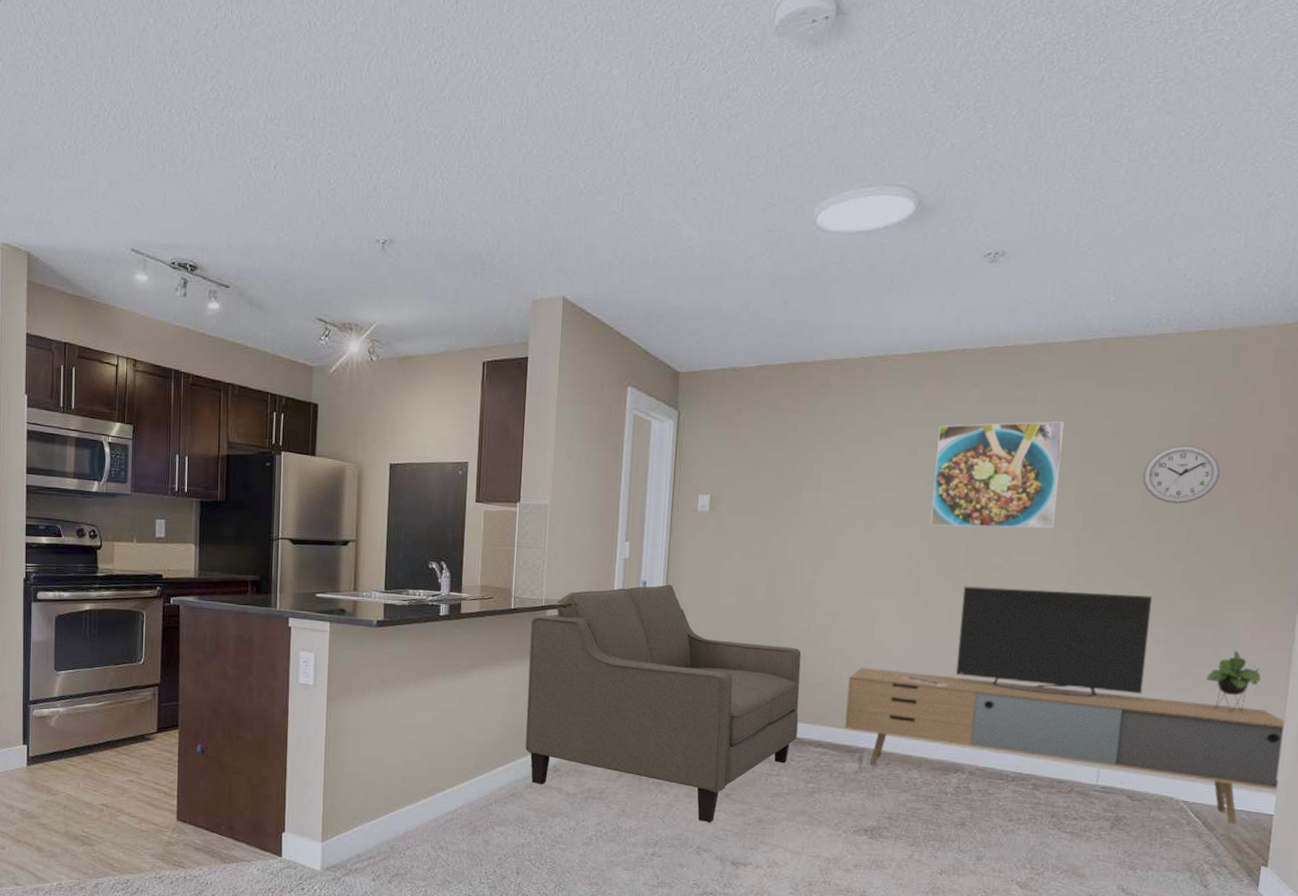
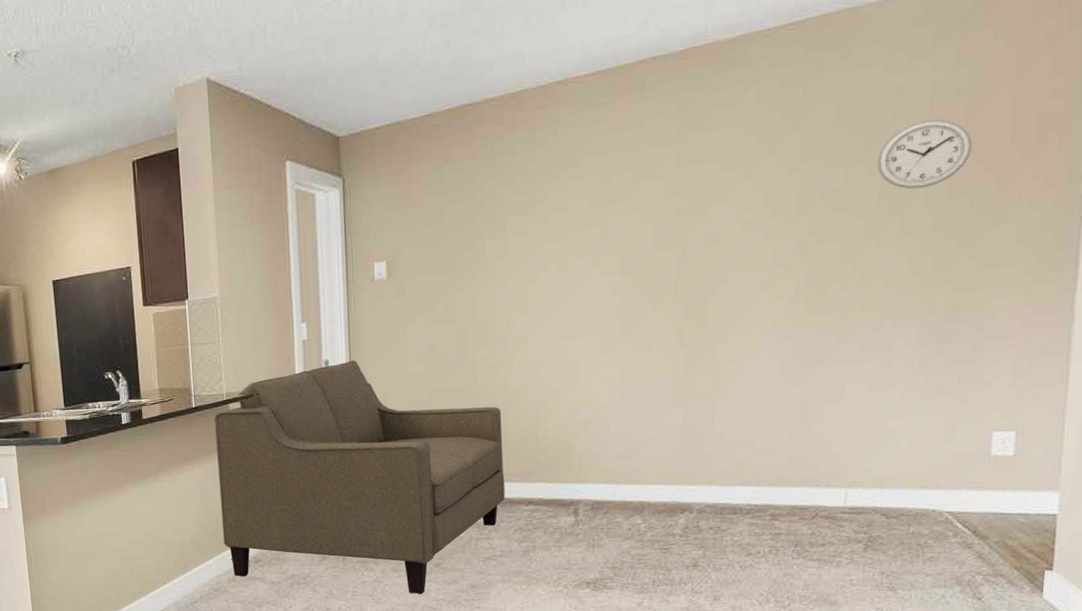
media console: present [845,586,1285,824] -> none [556,295,1067,529]
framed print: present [930,421,1064,529] -> none [632,117,779,257]

